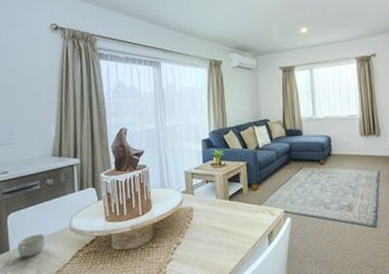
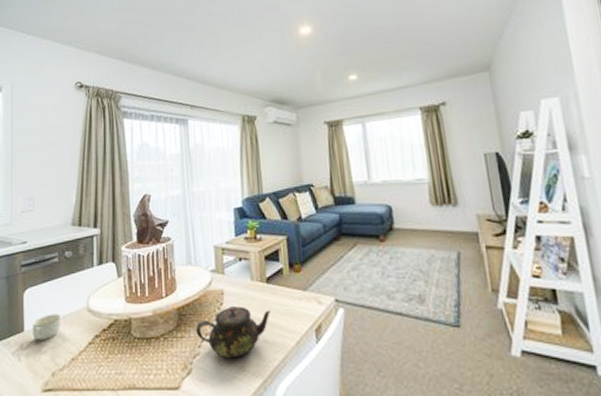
teapot: none [169,219,232,262] -> present [196,305,271,359]

